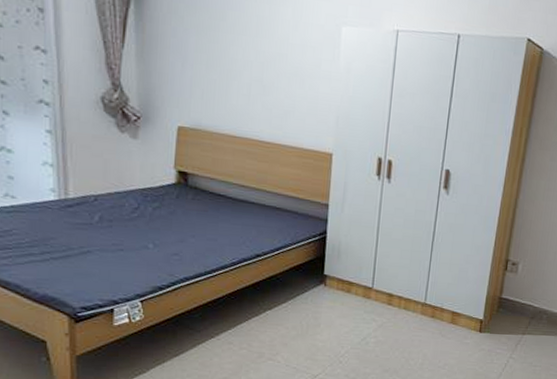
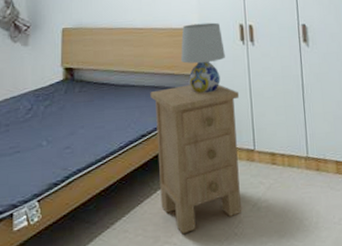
nightstand: none [269,211,366,355] -> present [150,85,241,235]
table lamp: none [308,147,358,224] -> present [181,22,225,94]

